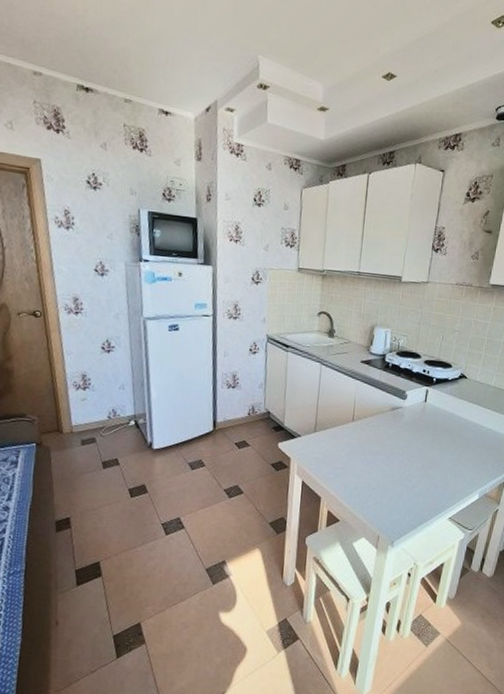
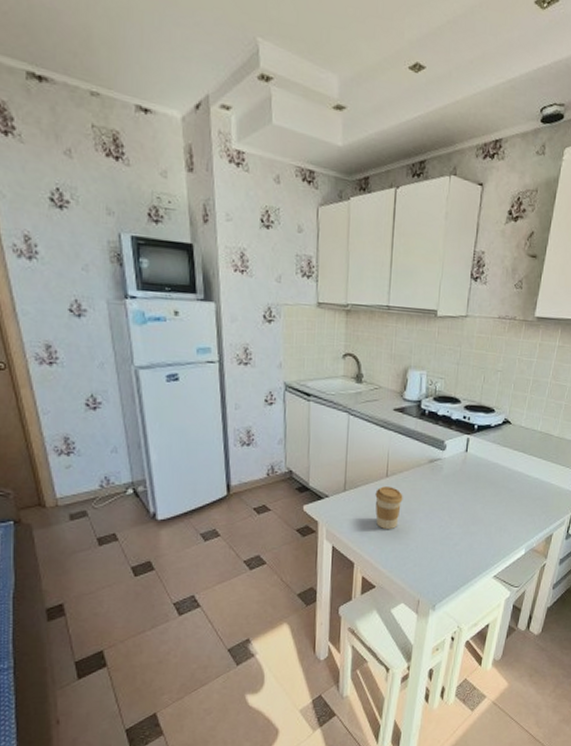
coffee cup: none [341,429,367,468] -> present [375,486,403,529]

